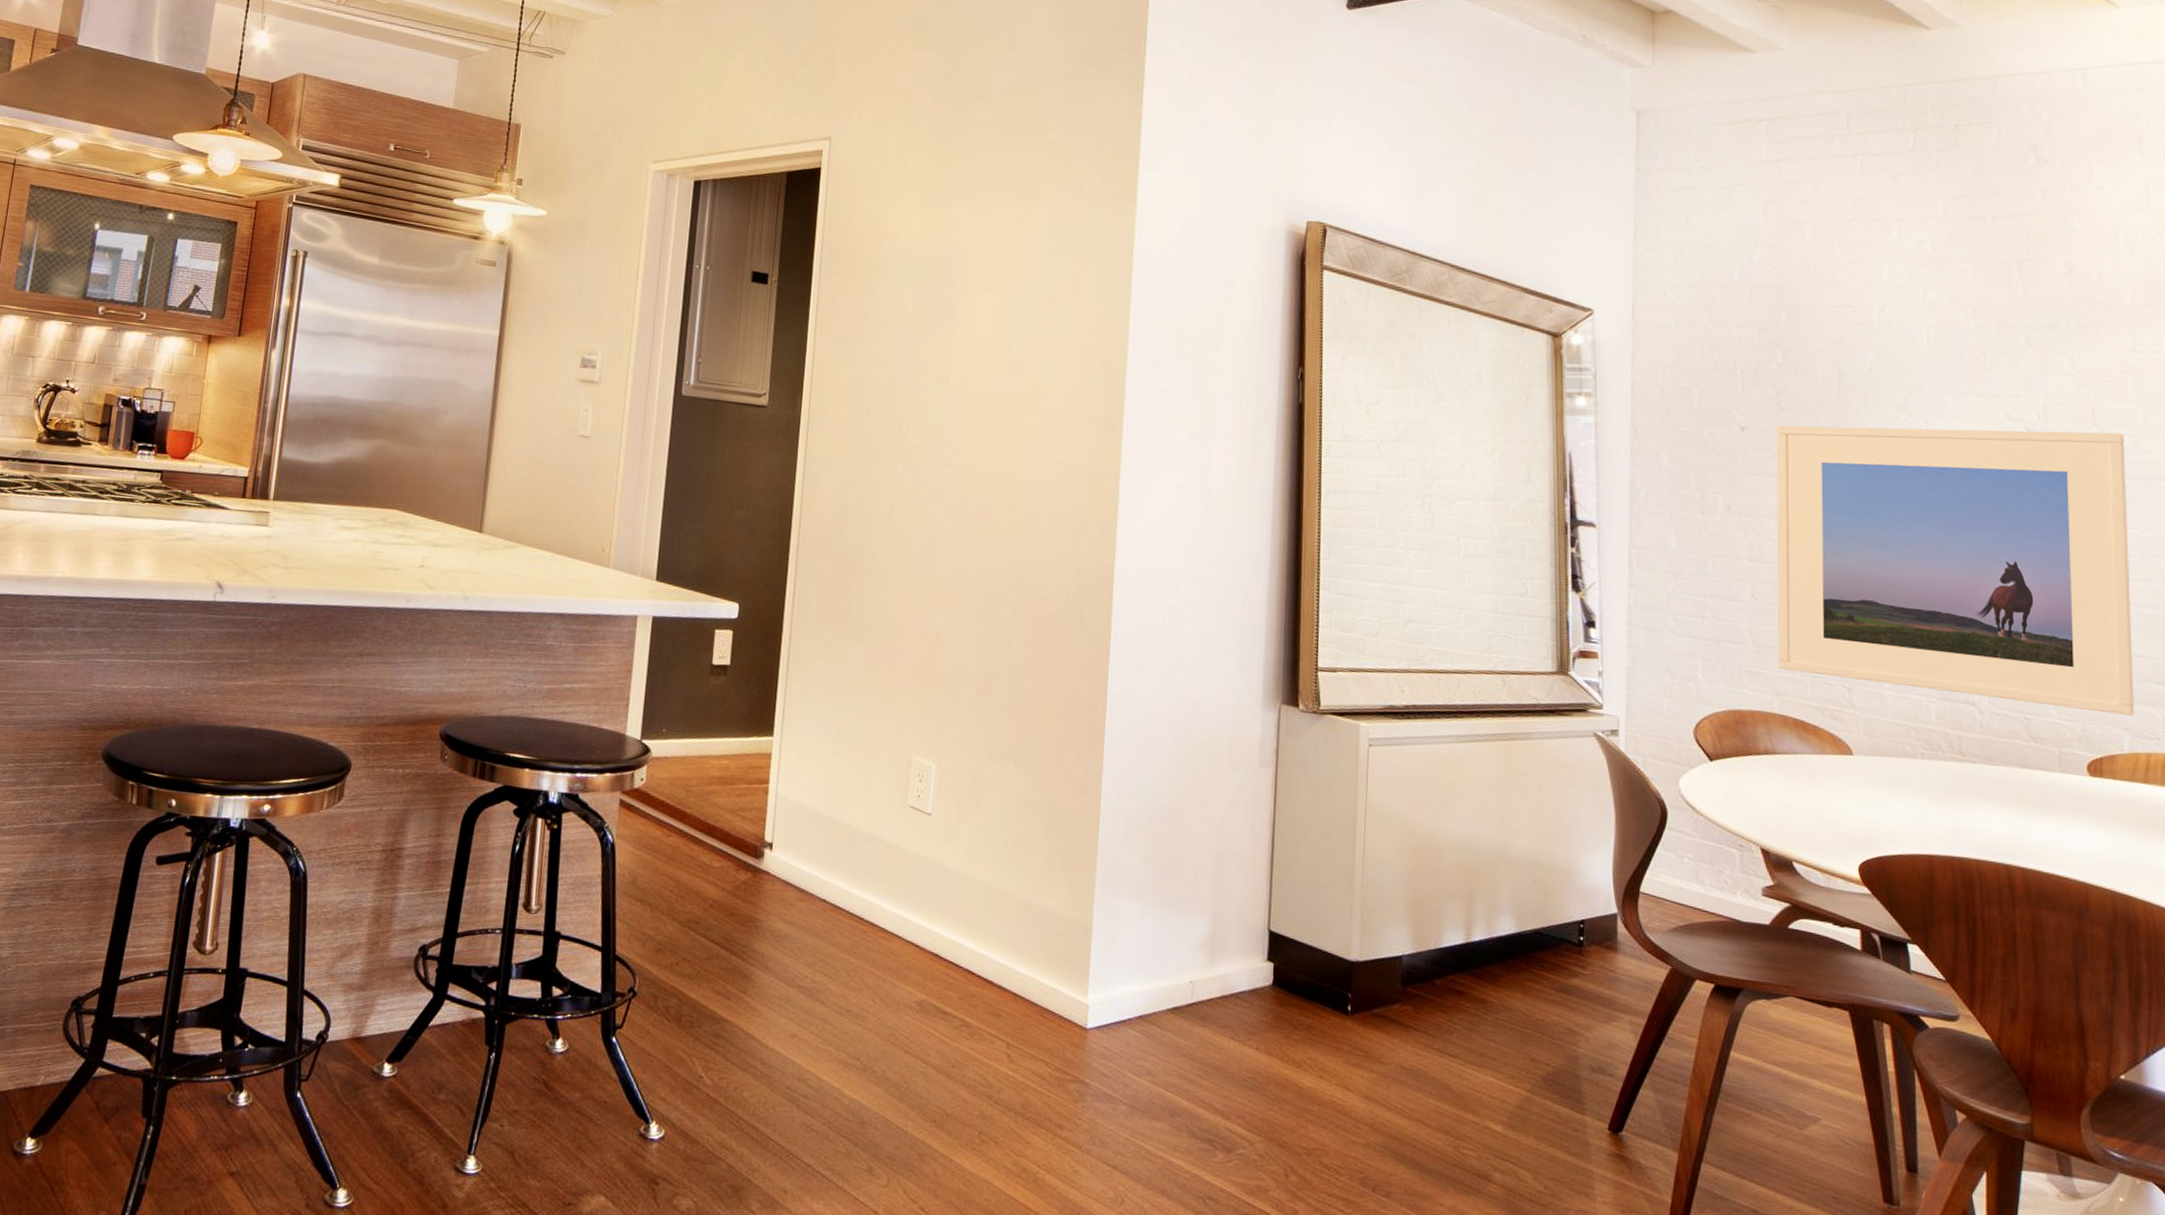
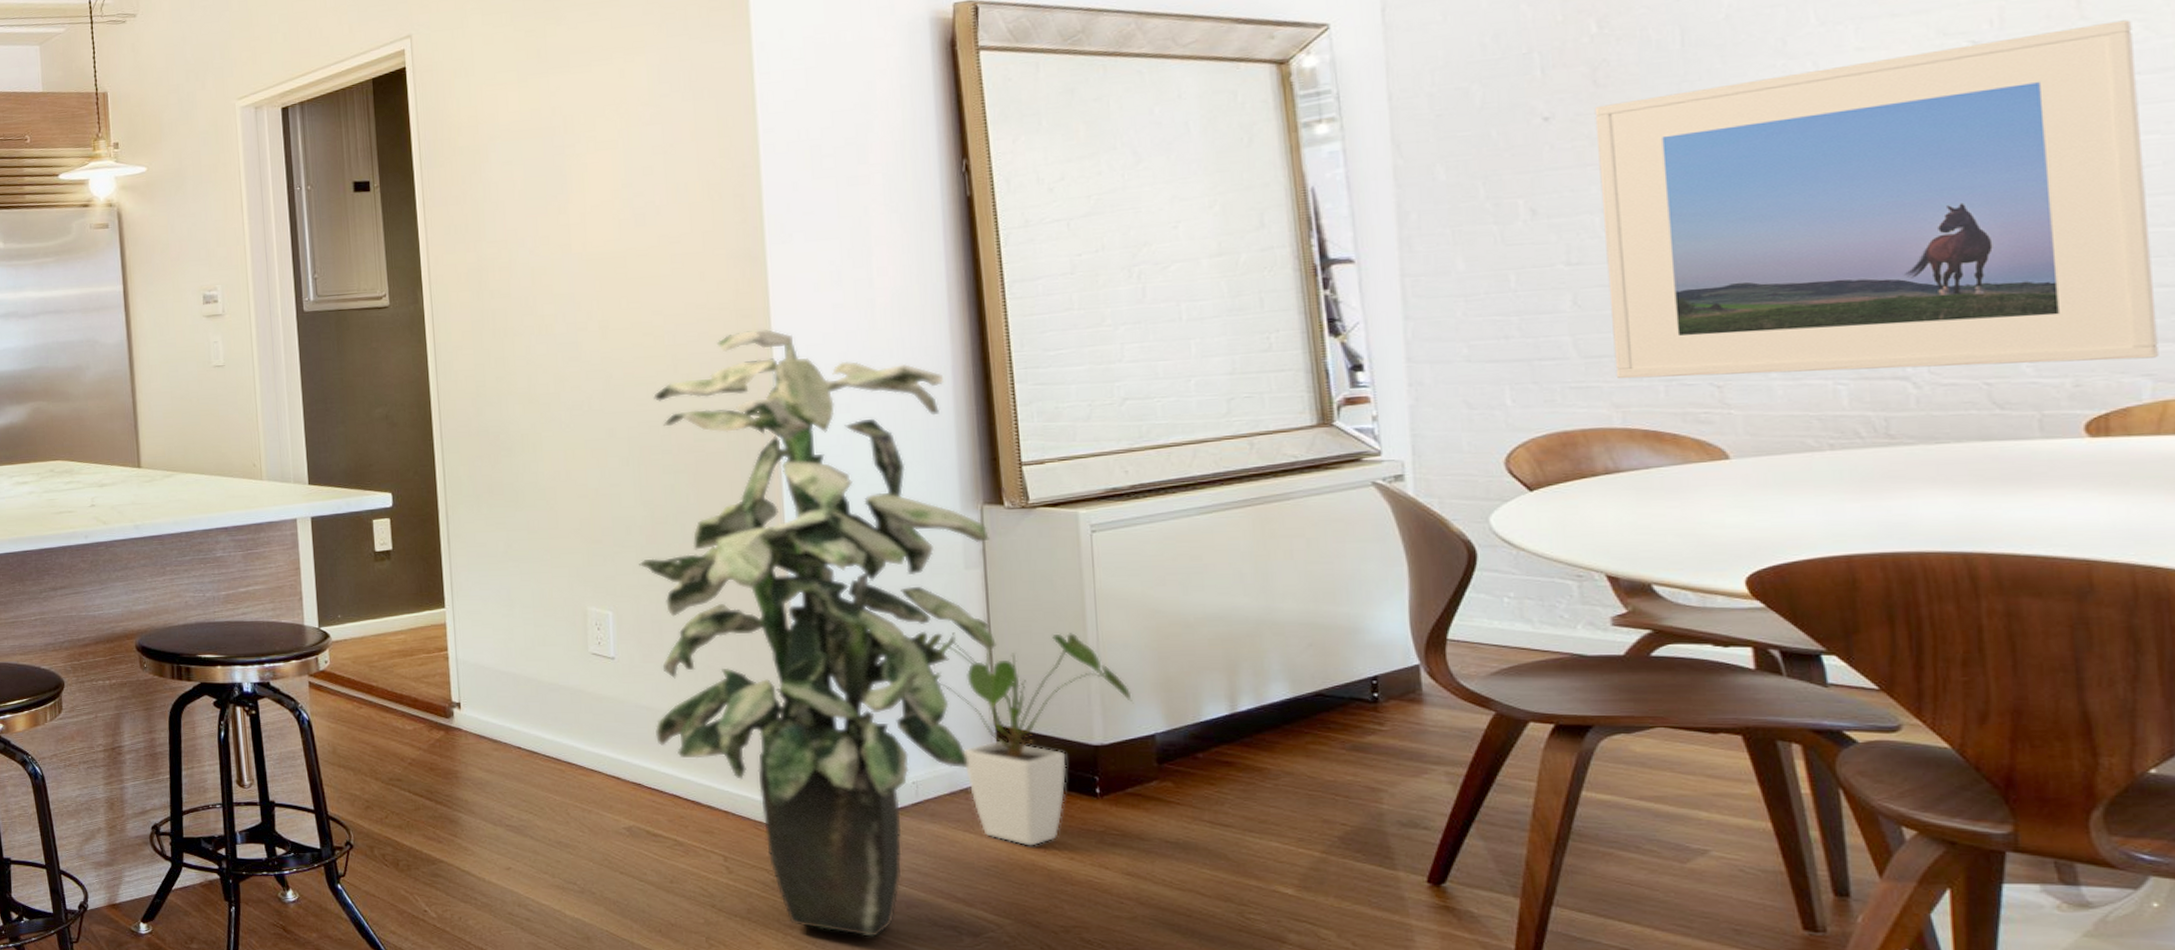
indoor plant: none [959,495,1283,1145] -> present [639,329,998,937]
house plant: none [1208,817,1388,1061] -> present [914,617,1134,846]

